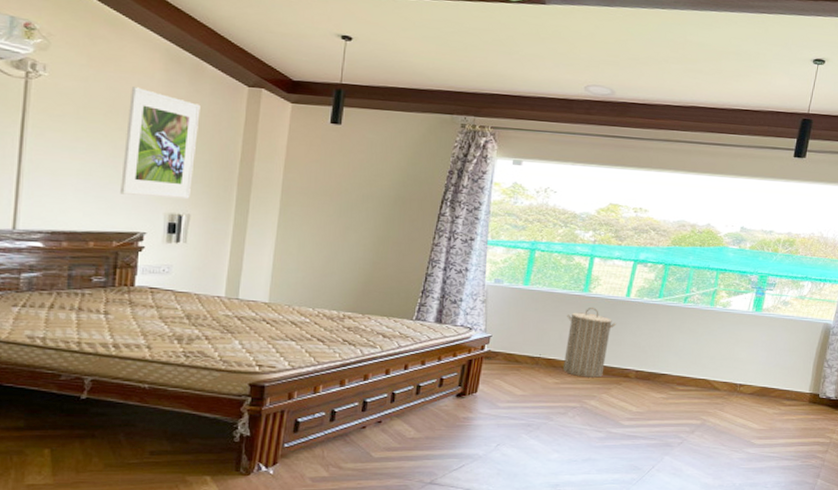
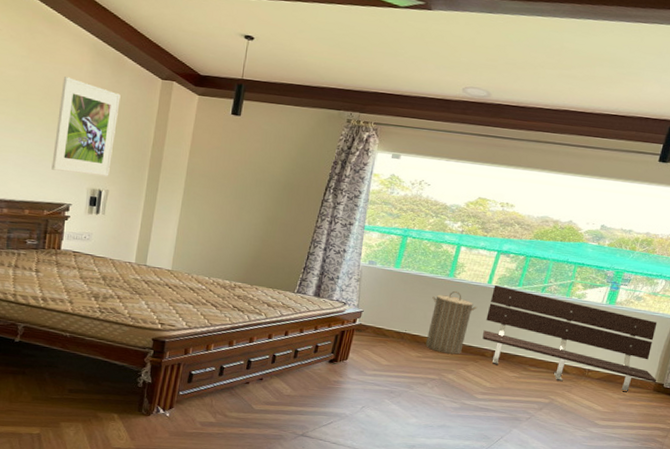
bench: none [624,298,812,406] -> present [482,285,657,392]

